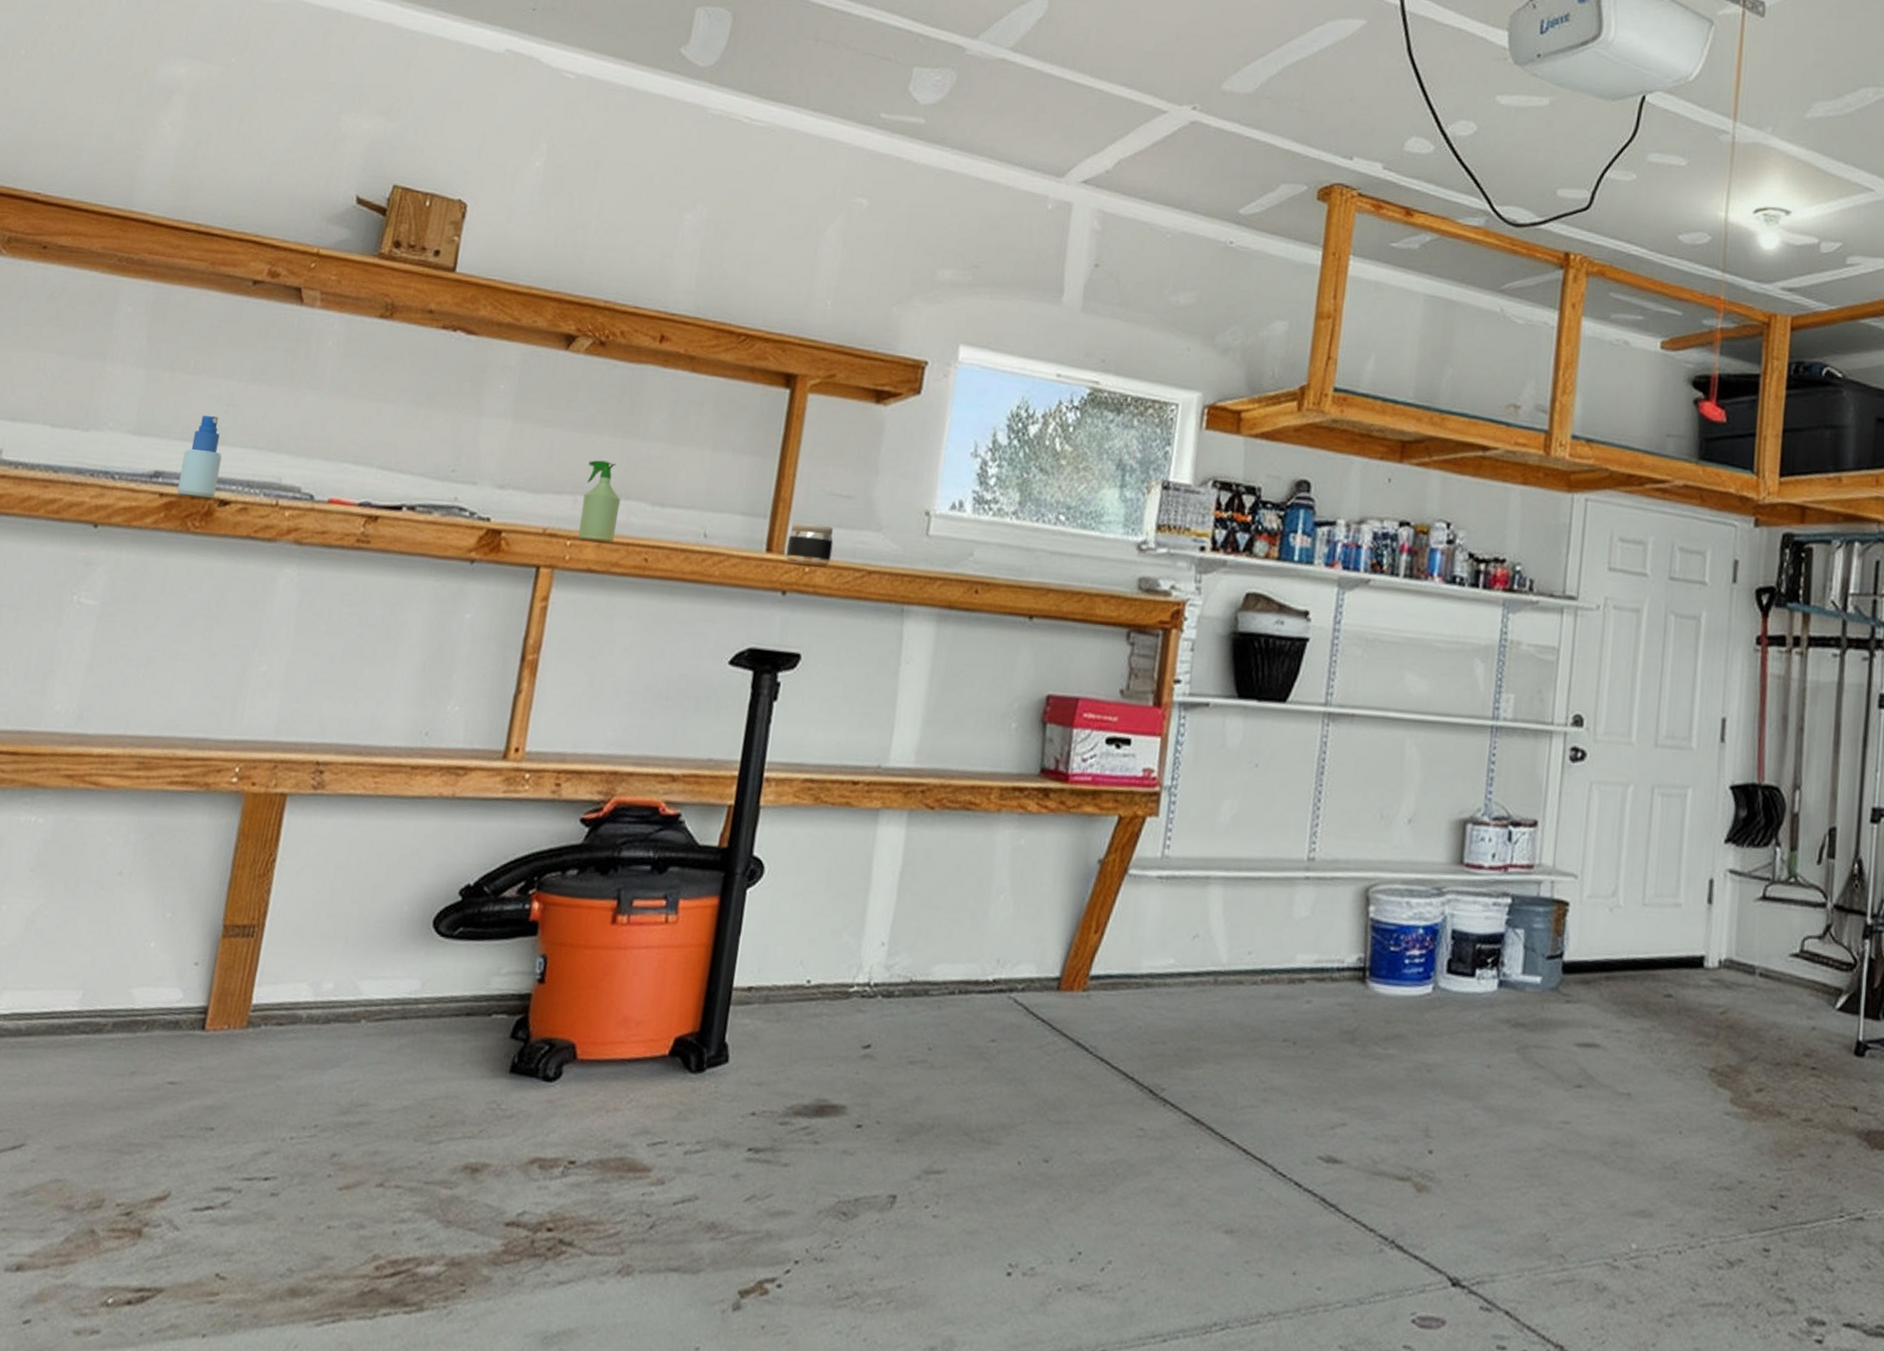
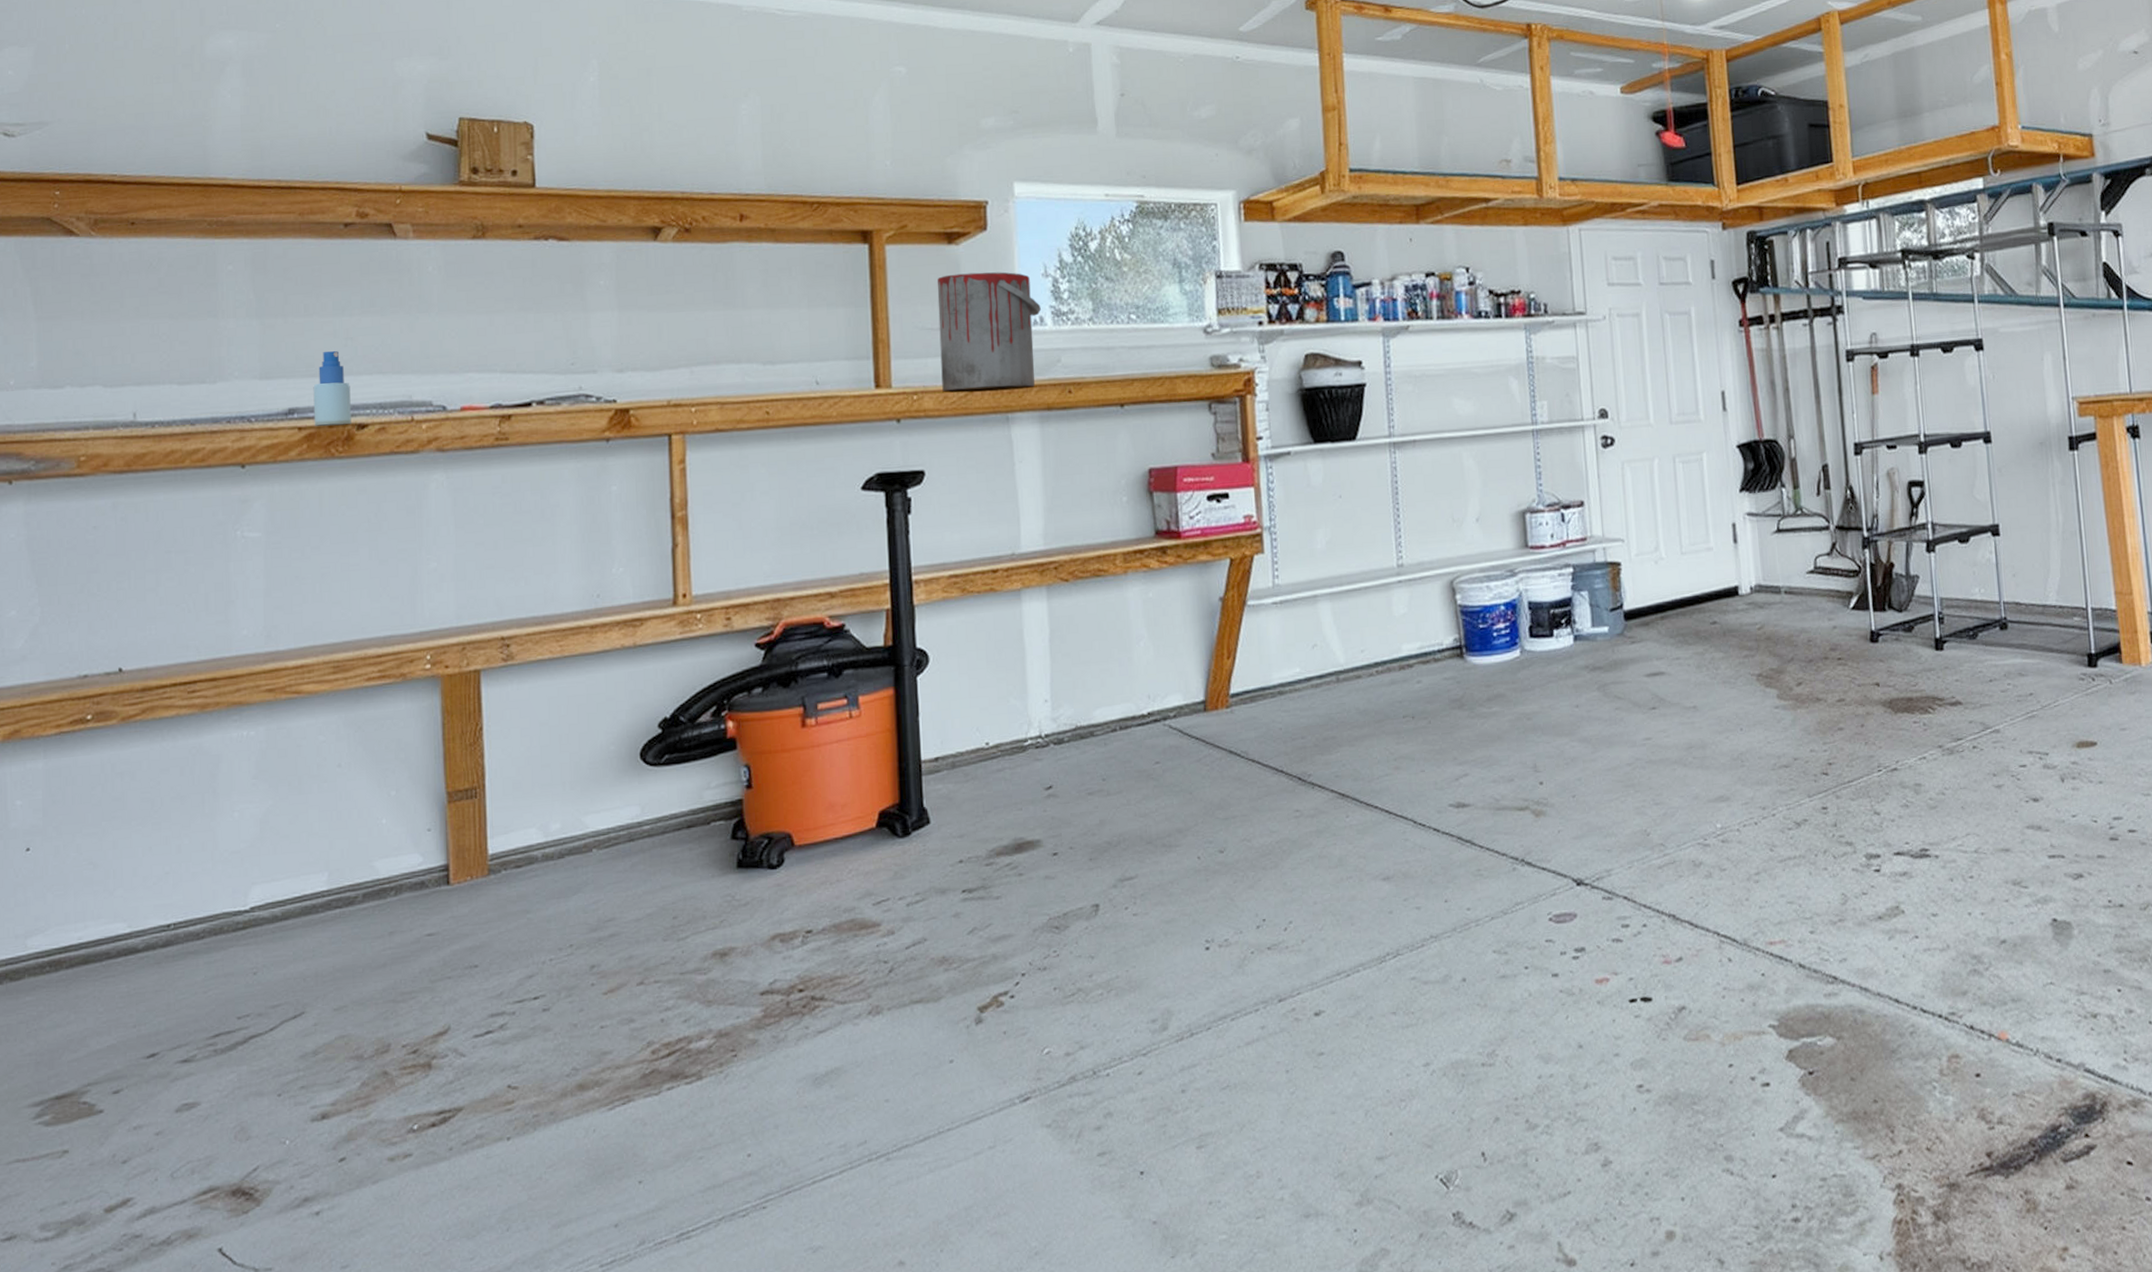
spray bottle: present [578,460,621,544] -> none [697,332,734,406]
jar: present [786,522,834,568] -> none [893,356,935,396]
paint can: none [838,437,963,581] -> present [937,271,1041,393]

